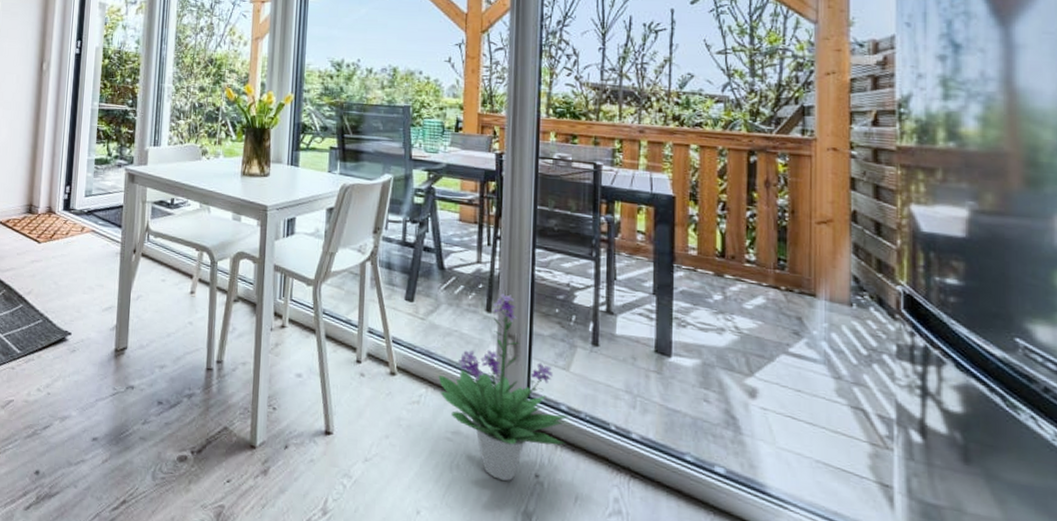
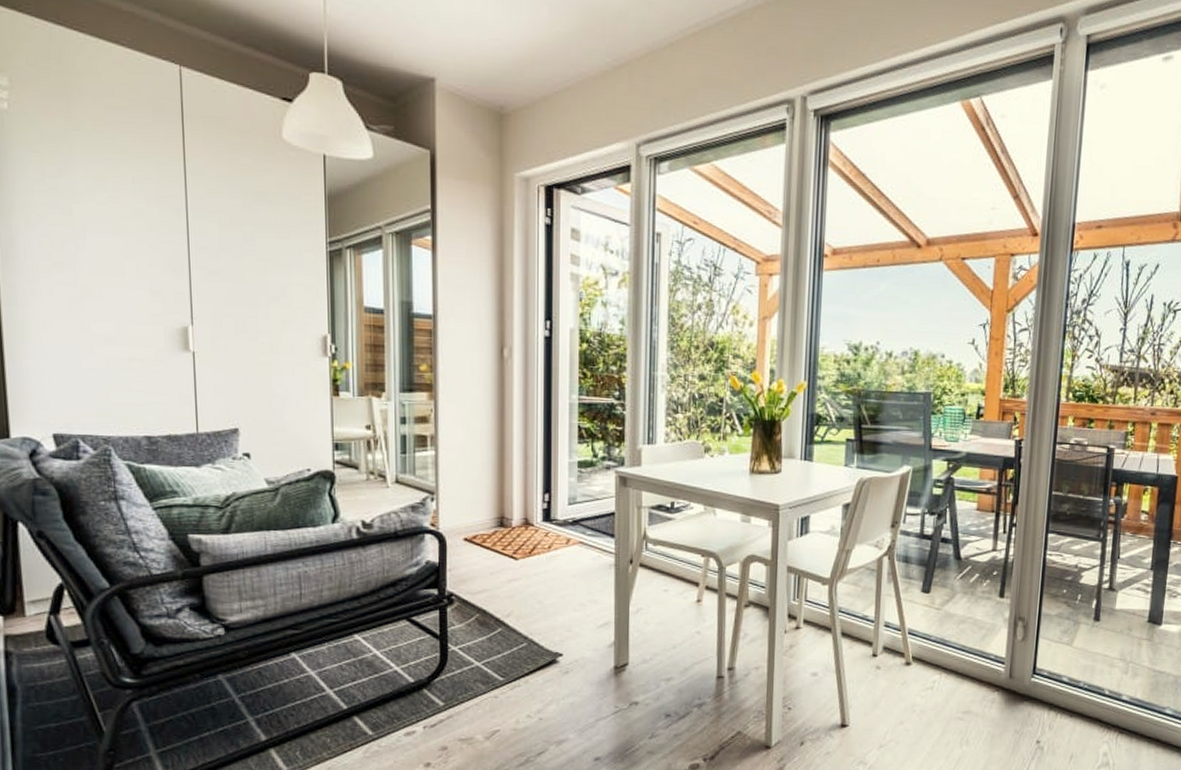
potted plant: present [438,294,568,481] -> none [951,579,1069,749]

